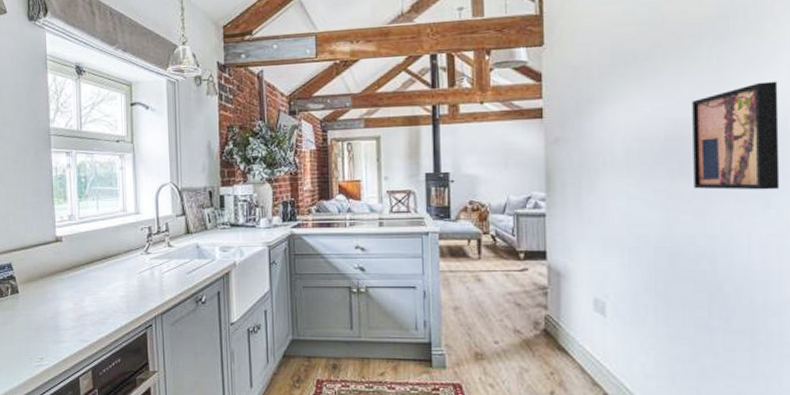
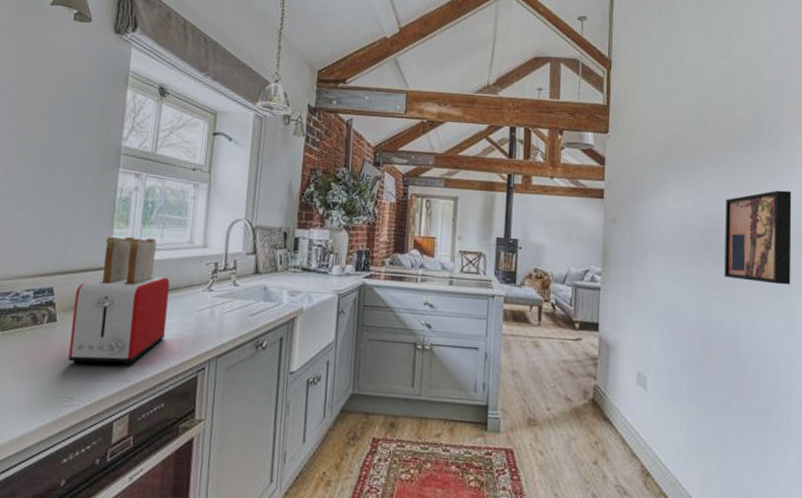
toaster: none [30,210,113,328] -> present [68,236,170,365]

